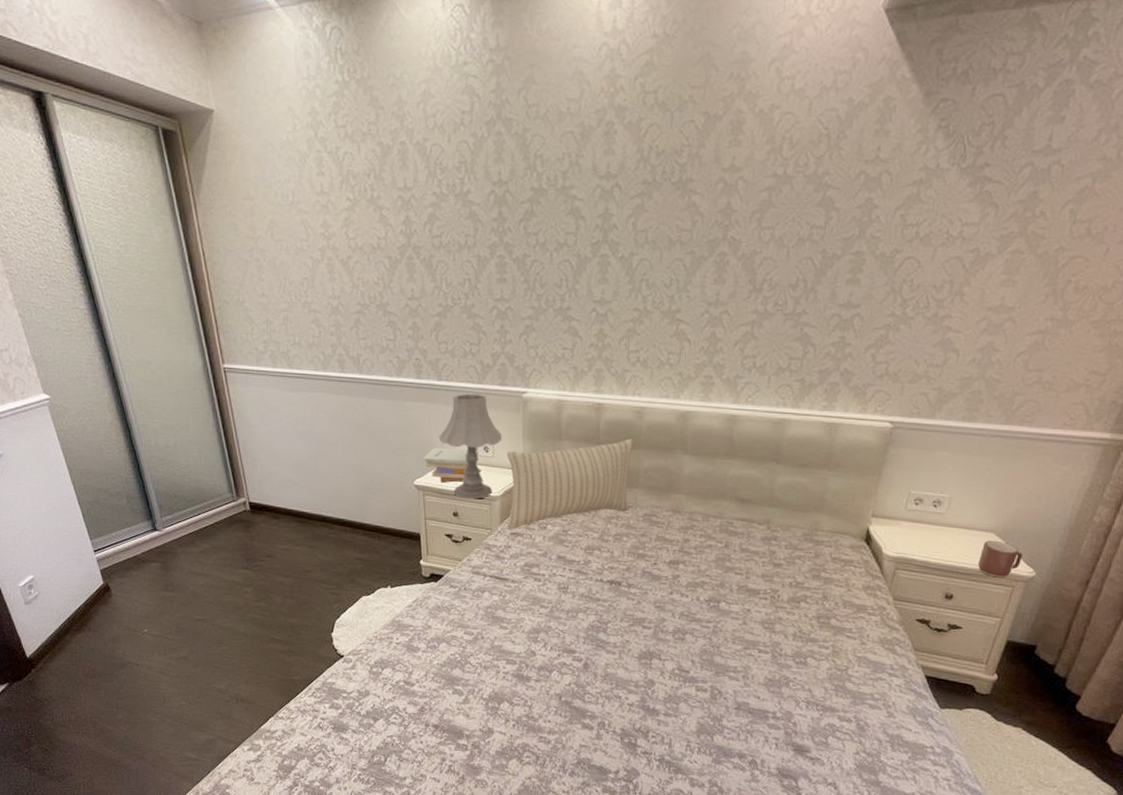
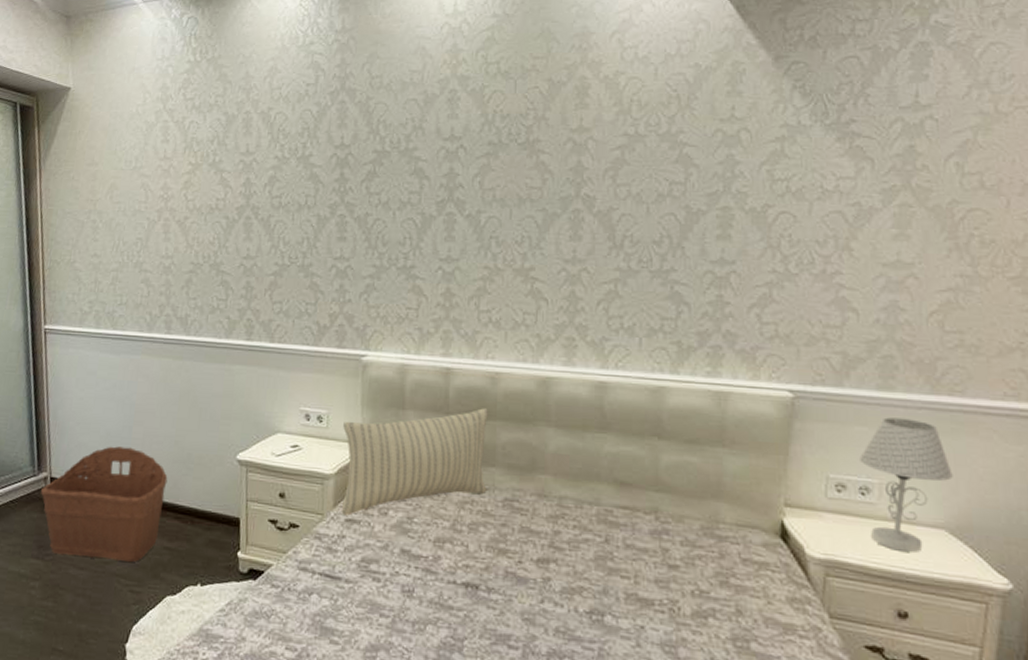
wicker basket: none [242,474,354,571] -> present [41,446,168,563]
books: present [422,448,479,483] -> none [247,417,312,458]
table lamp: present [438,393,503,499] -> none [267,356,339,478]
table lamp: none [935,444,1009,551] -> present [860,417,953,554]
mug: present [977,540,1023,578] -> none [932,539,991,591]

